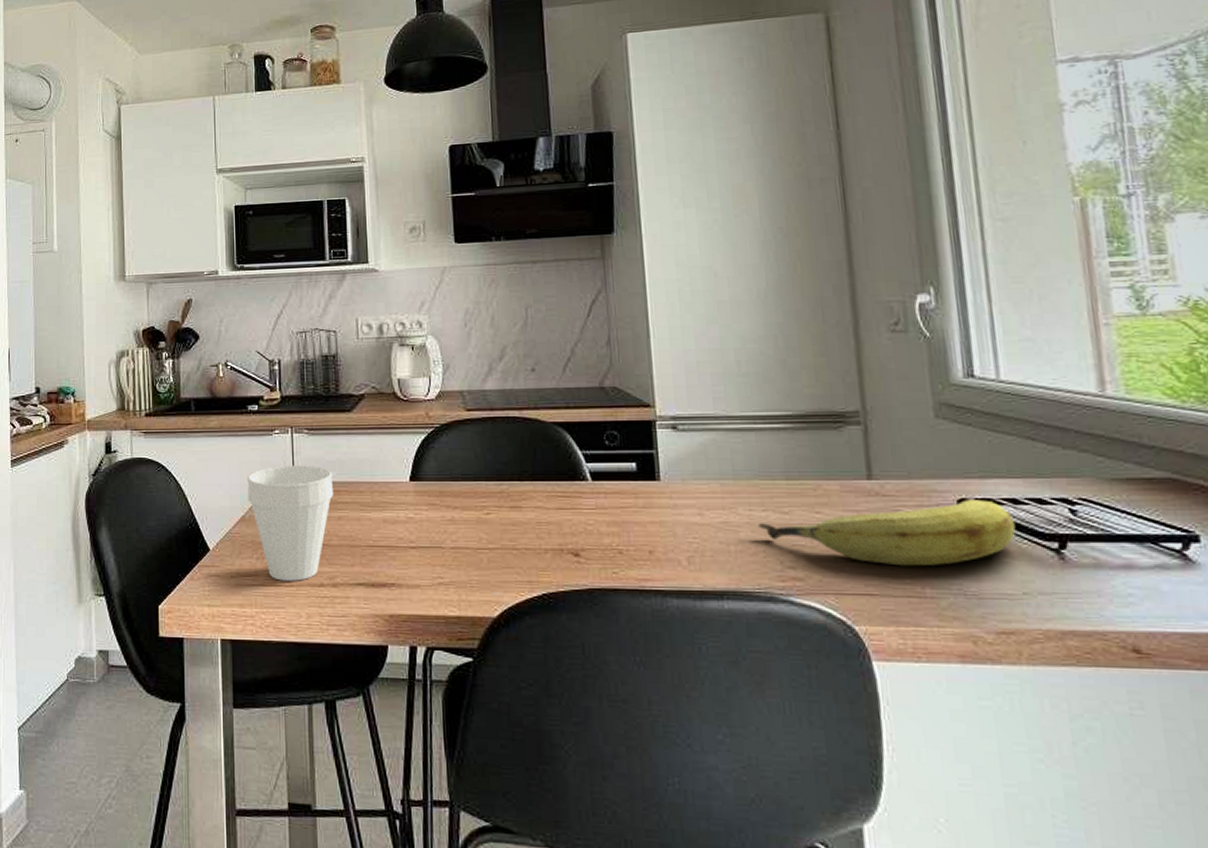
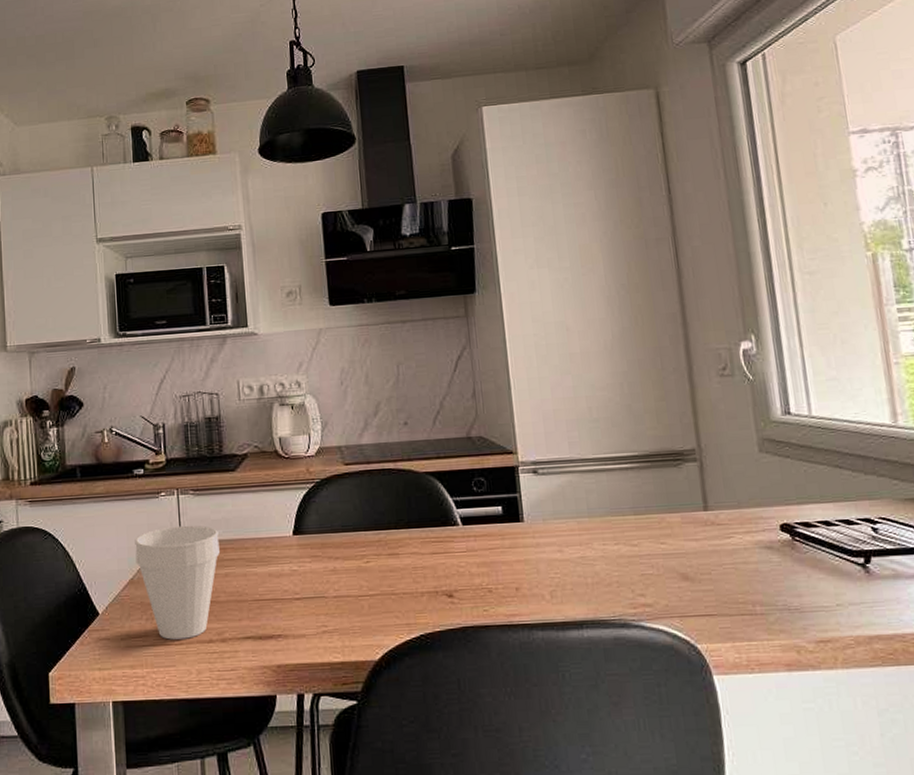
fruit: present [758,500,1016,567] -> none [611,523,829,588]

